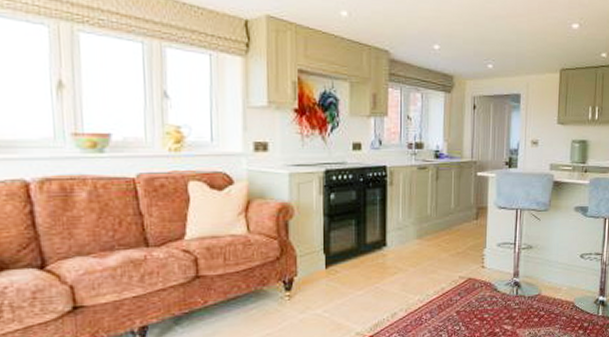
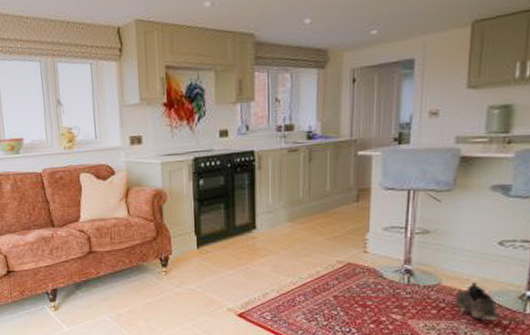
shoe: none [551,290,582,325] -> present [454,281,500,320]

